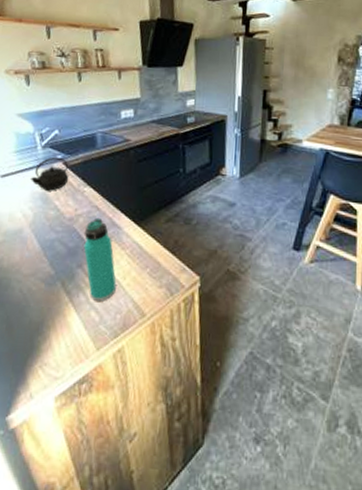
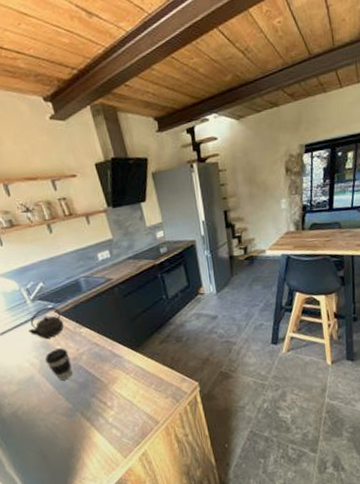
coffee cup: none [39,204,66,241] -> present [44,348,73,381]
thermos bottle: present [83,217,117,302] -> none [90,352,130,421]

